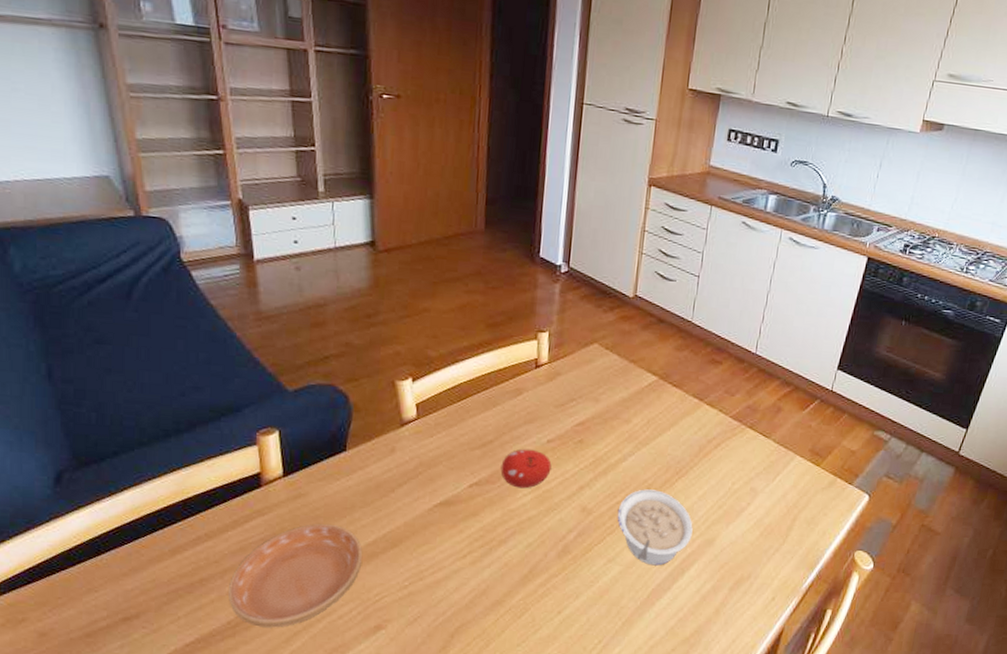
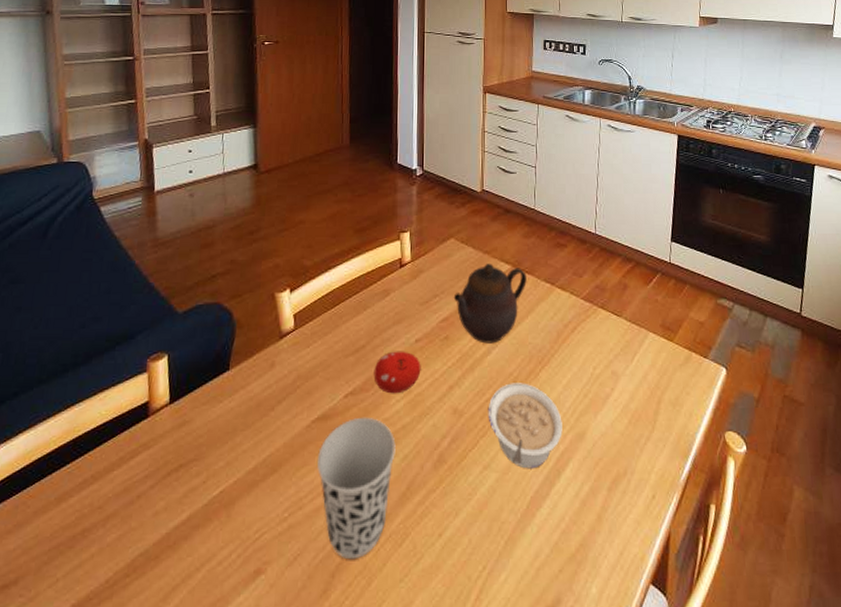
saucer: present [229,524,363,628] -> none [109,453,243,584]
cup: none [438,506,520,625] -> present [316,417,396,560]
teapot: none [591,372,674,451] -> present [453,263,527,344]

